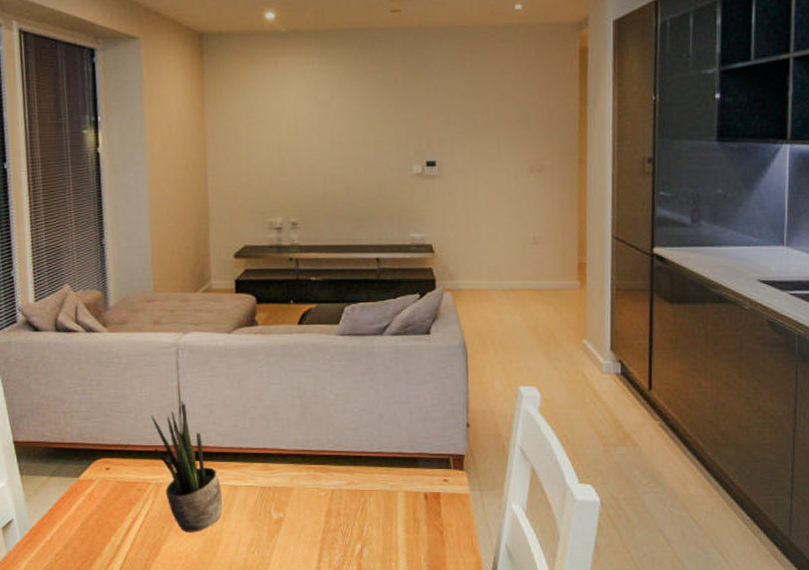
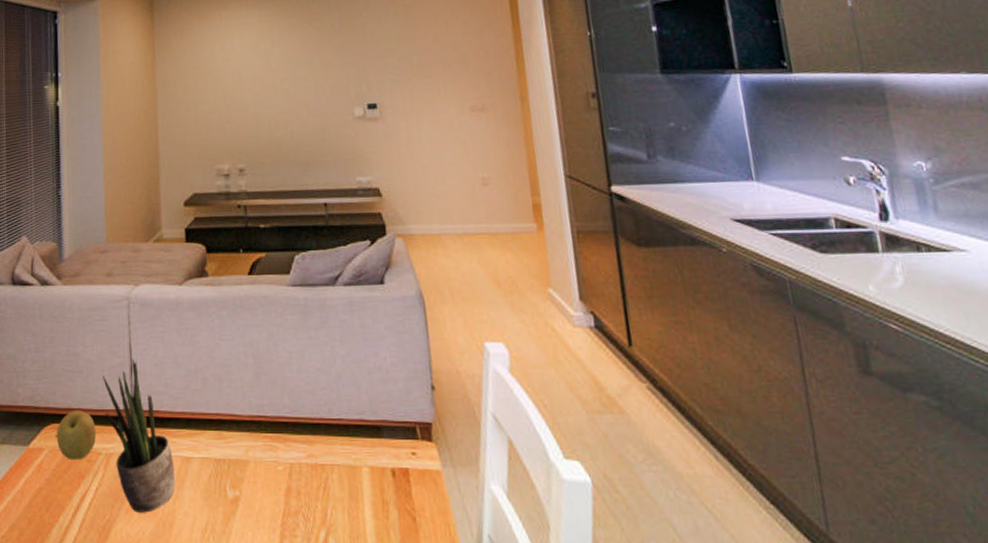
apple: none [106,446,146,490] -> present [56,410,97,461]

